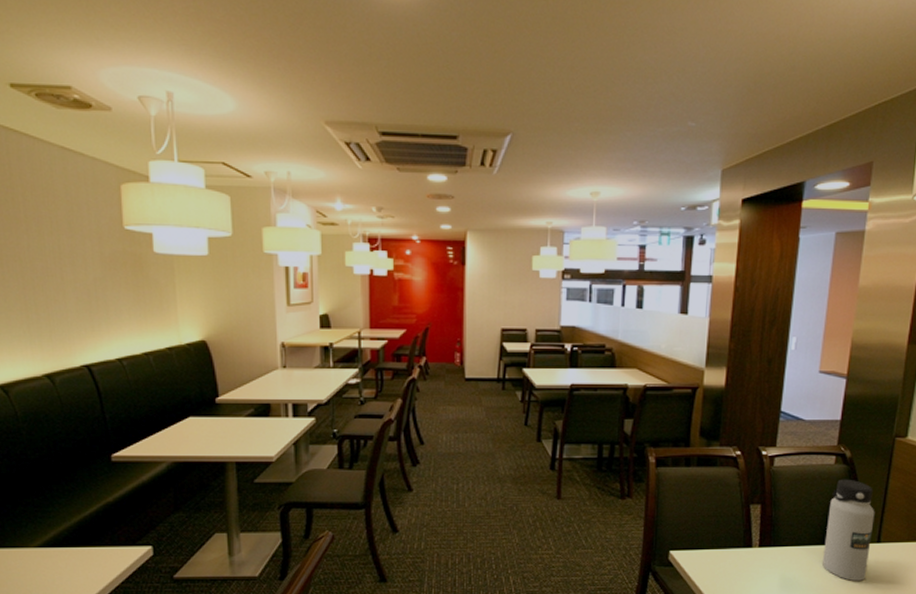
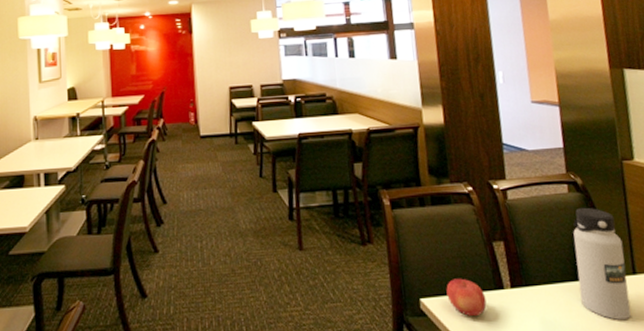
fruit: none [696,535,733,570] -> present [446,278,487,317]

